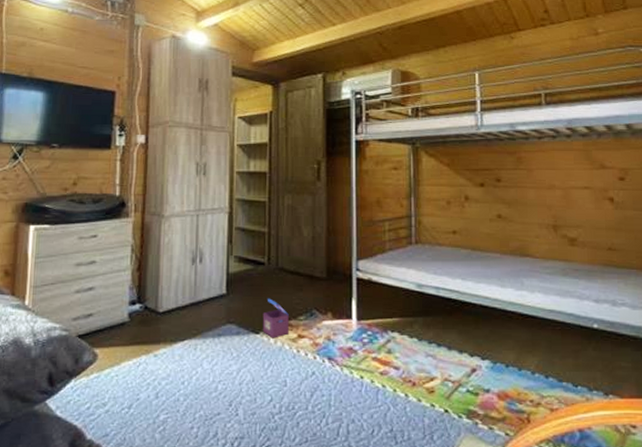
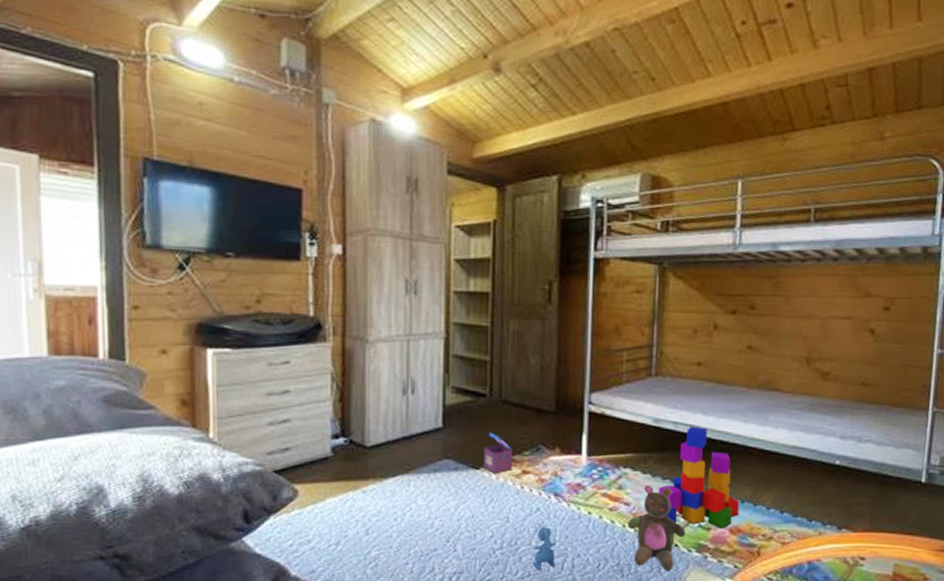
duck figurine: none [310,390,331,436] -> present [533,526,556,570]
stuffed bear: none [398,349,455,438] -> present [627,485,686,571]
toy blocks: none [425,291,504,394] -> present [658,426,739,529]

